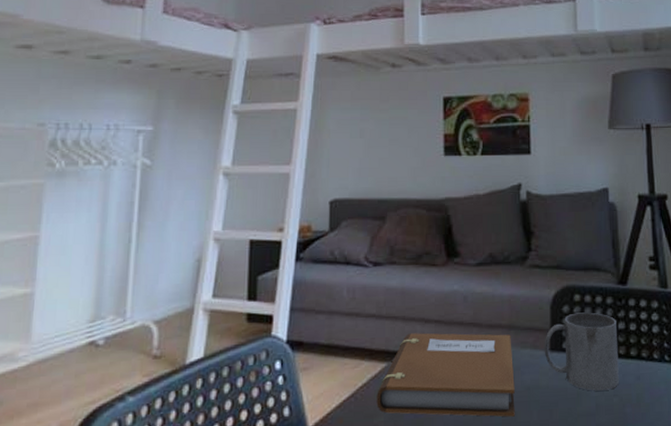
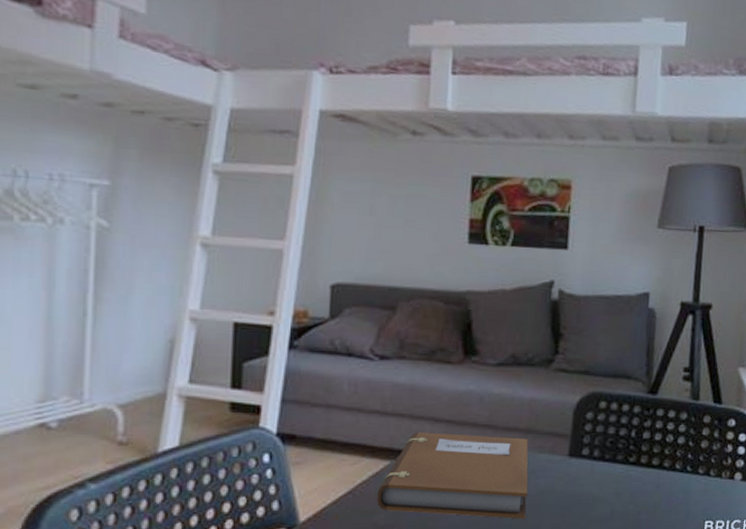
mug: present [544,312,619,391] -> none [562,420,642,497]

